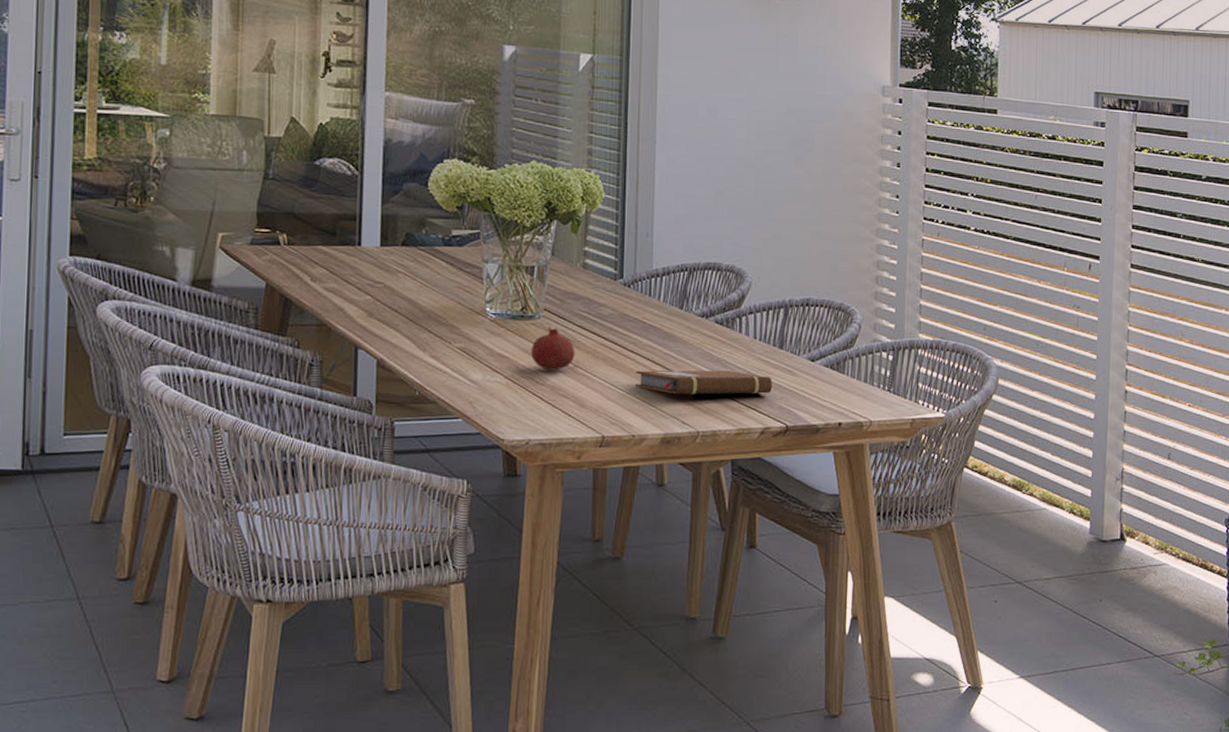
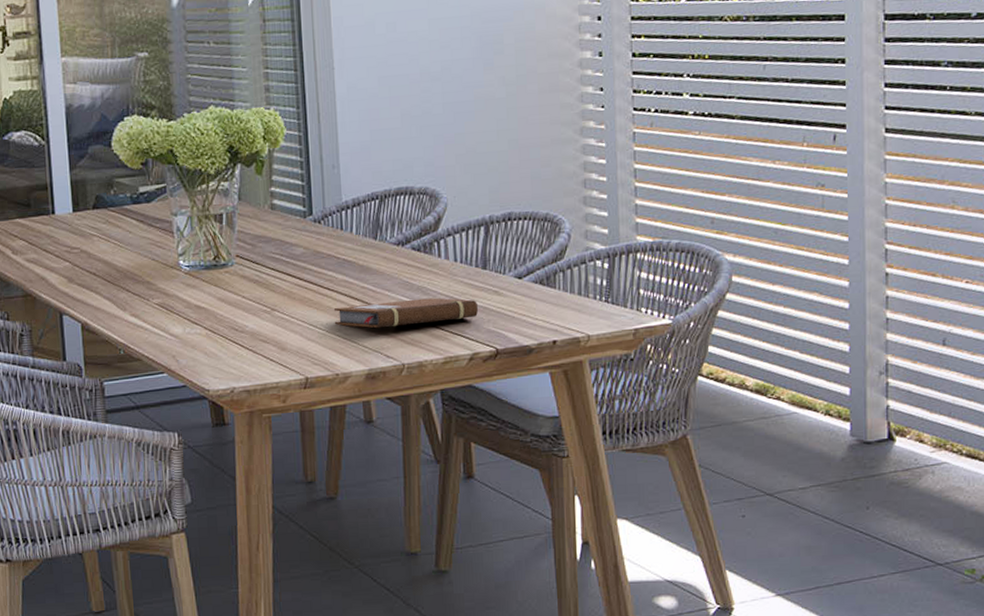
fruit: present [530,327,575,371] -> none [227,272,271,317]

